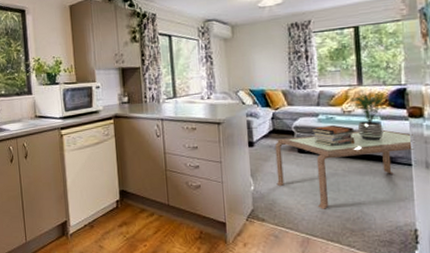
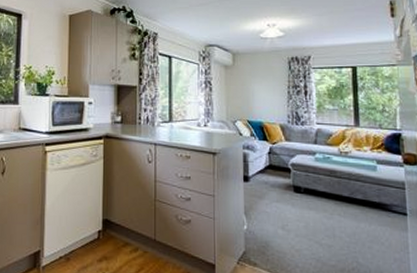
coffee table: present [275,130,414,209] -> none [270,173,409,257]
book stack: present [311,125,356,147] -> none [308,166,352,189]
potted plant: present [349,92,394,141] -> none [346,135,390,186]

